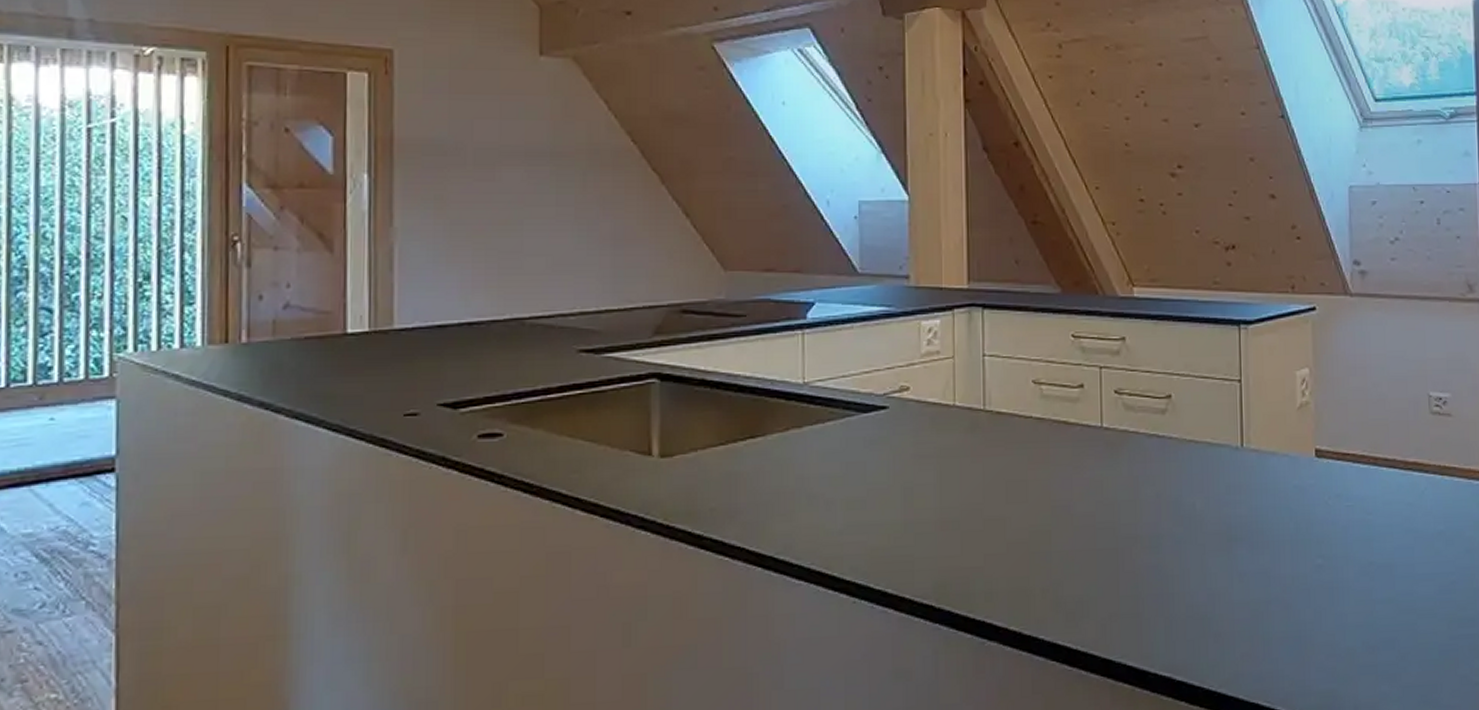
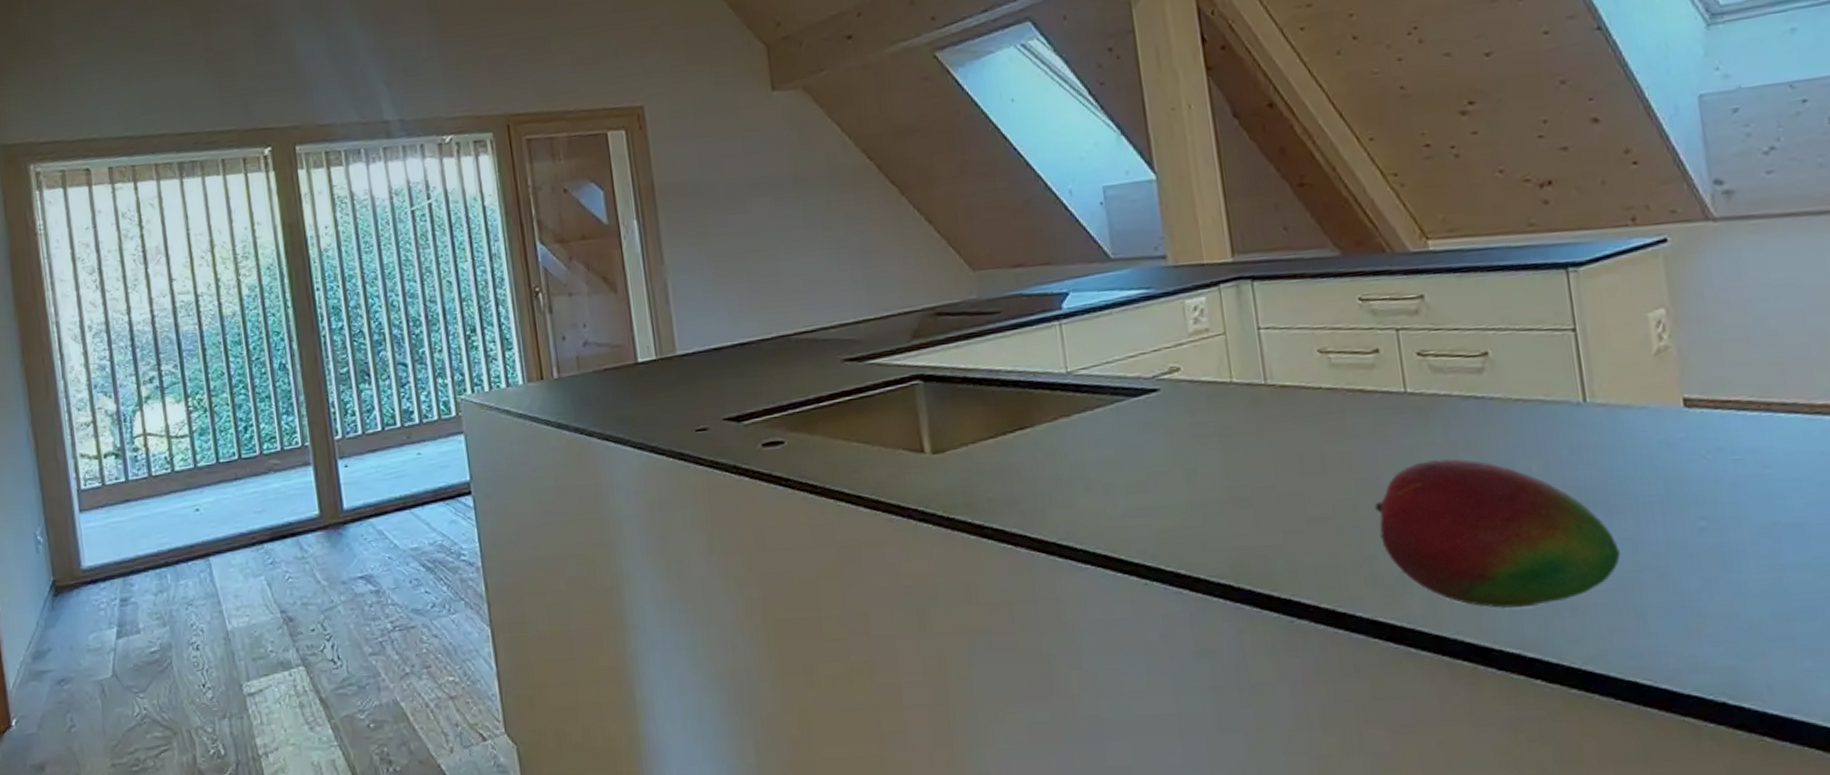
fruit: none [1065,492,1256,635] -> present [1375,458,1621,609]

